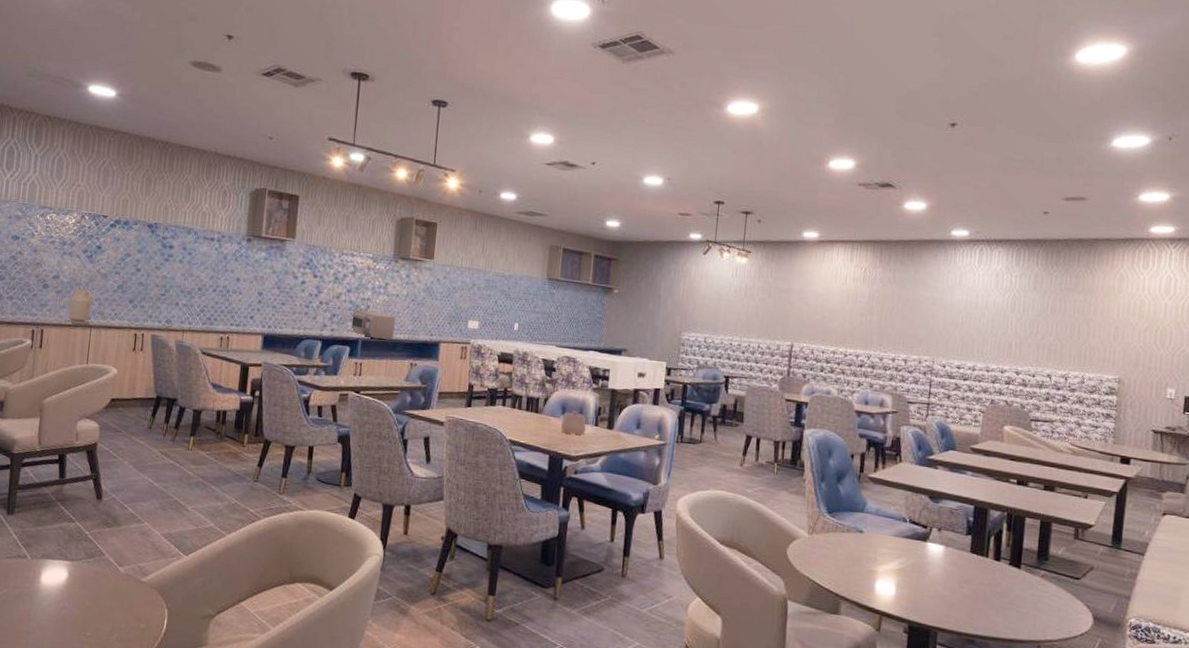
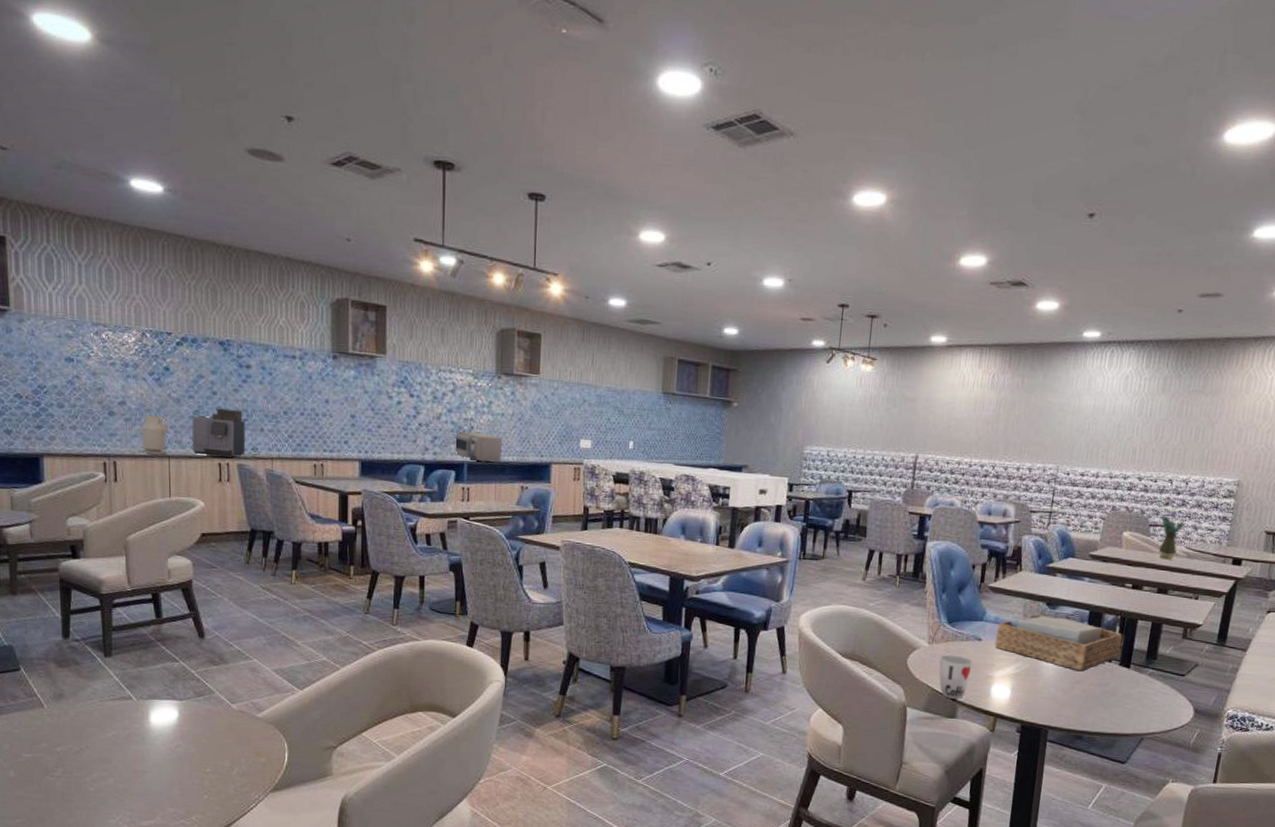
coffee machine: none [112,283,163,329] -> present [192,408,246,458]
sugar bowl: present [561,411,586,436] -> none [681,530,707,556]
cup: none [820,546,855,594] -> present [938,654,973,699]
napkin holder: none [877,507,1011,570] -> present [994,614,1123,672]
vase: none [1041,409,1067,456] -> present [1158,514,1185,560]

